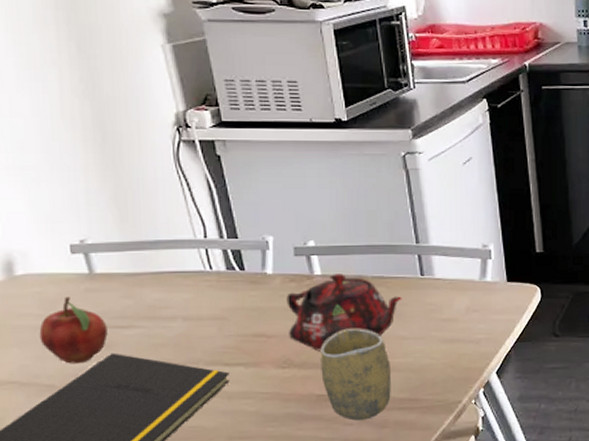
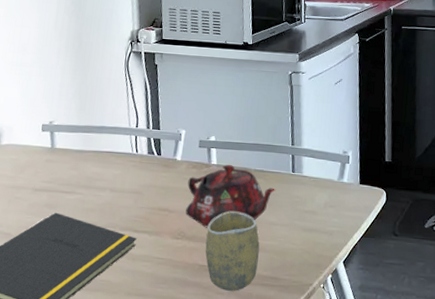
fruit: present [39,296,108,364] -> none [8,164,56,219]

